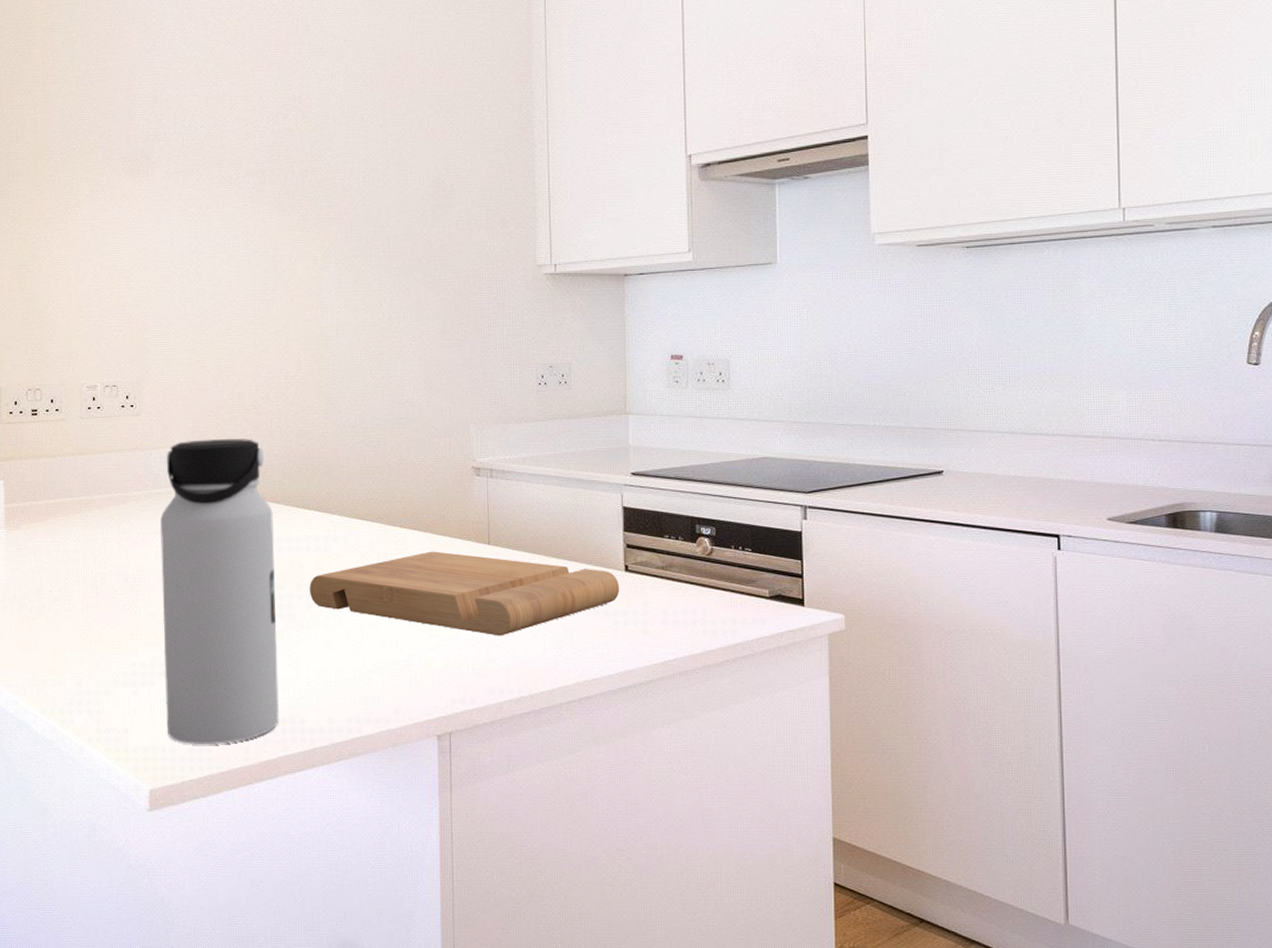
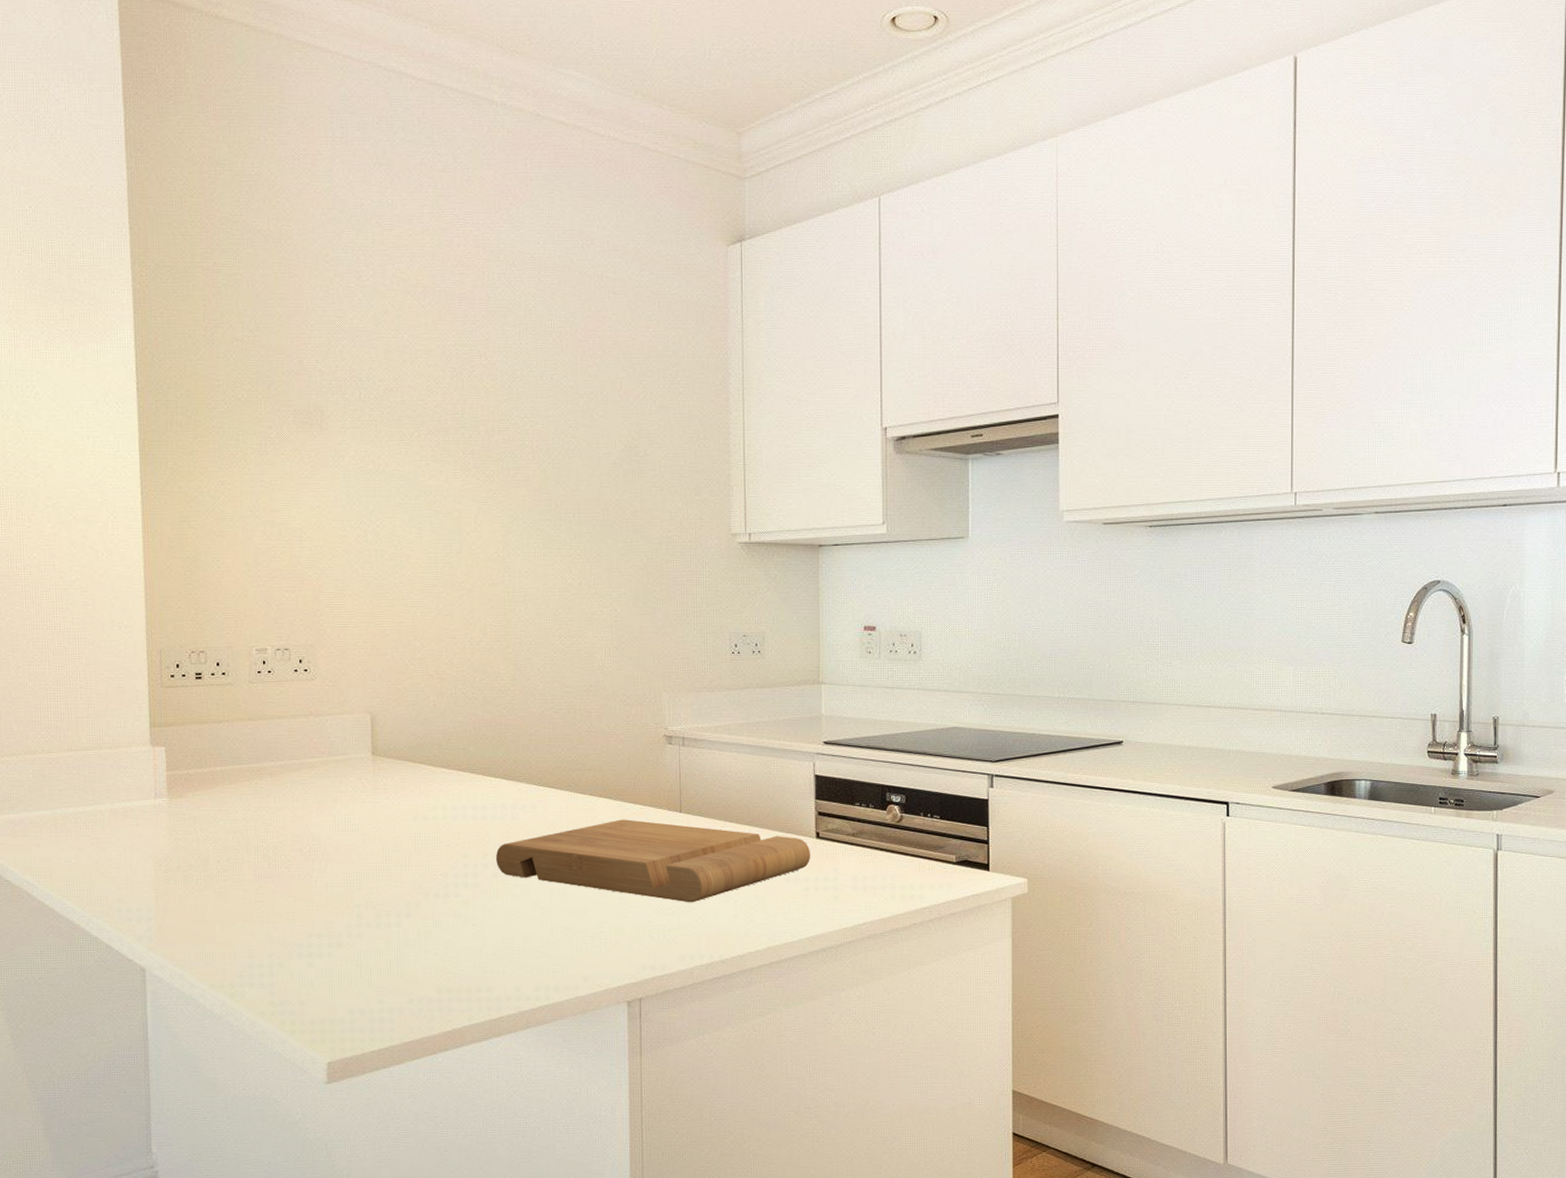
water bottle: present [159,439,279,745] -> none [336,705,464,1016]

